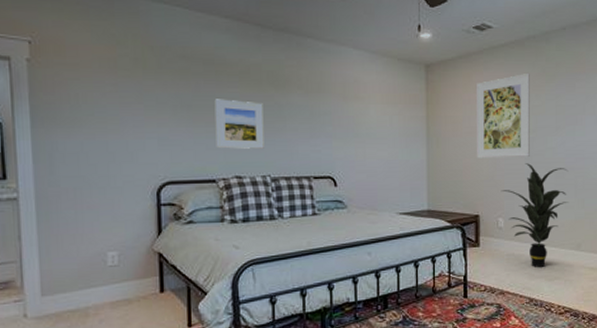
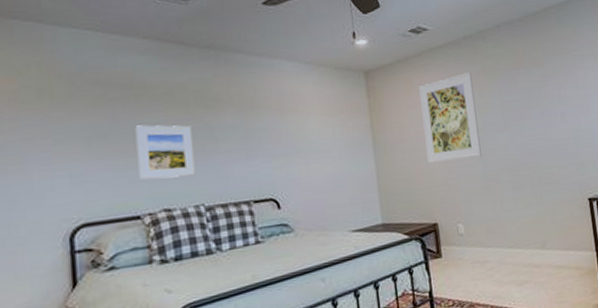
indoor plant: present [500,163,568,267] -> none [456,163,527,273]

